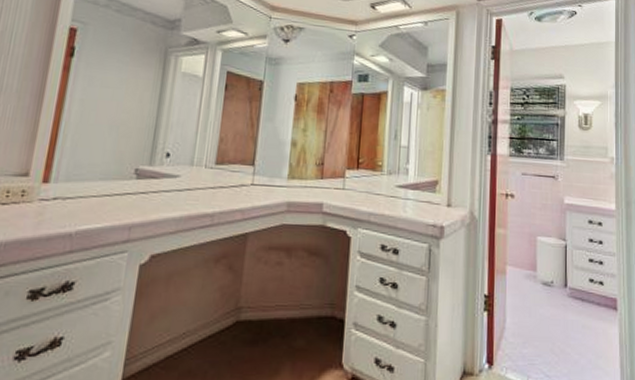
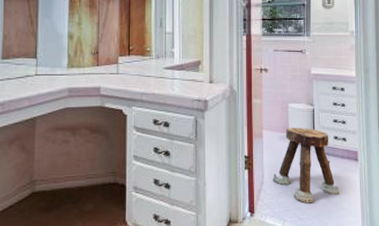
stool: none [516,264,595,358] -> present [273,127,339,204]

